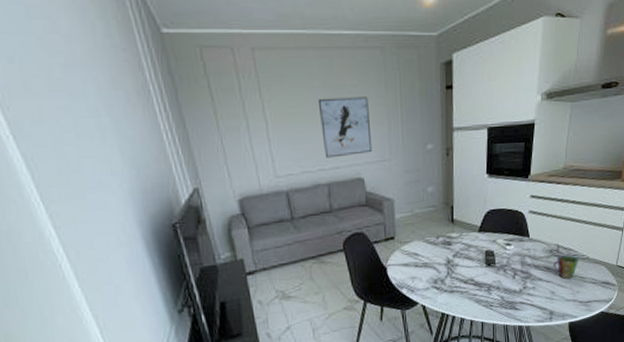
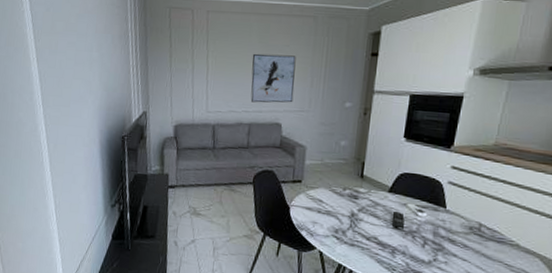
cup: present [554,254,579,279] -> none [472,234,506,264]

